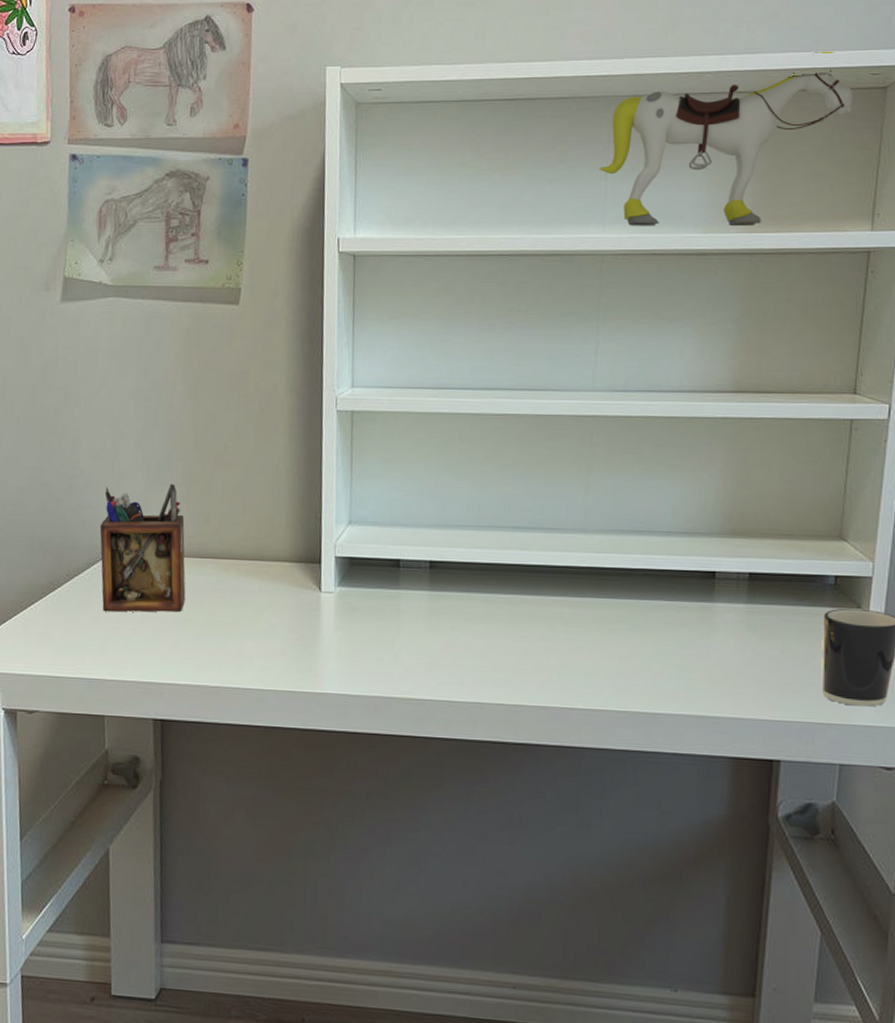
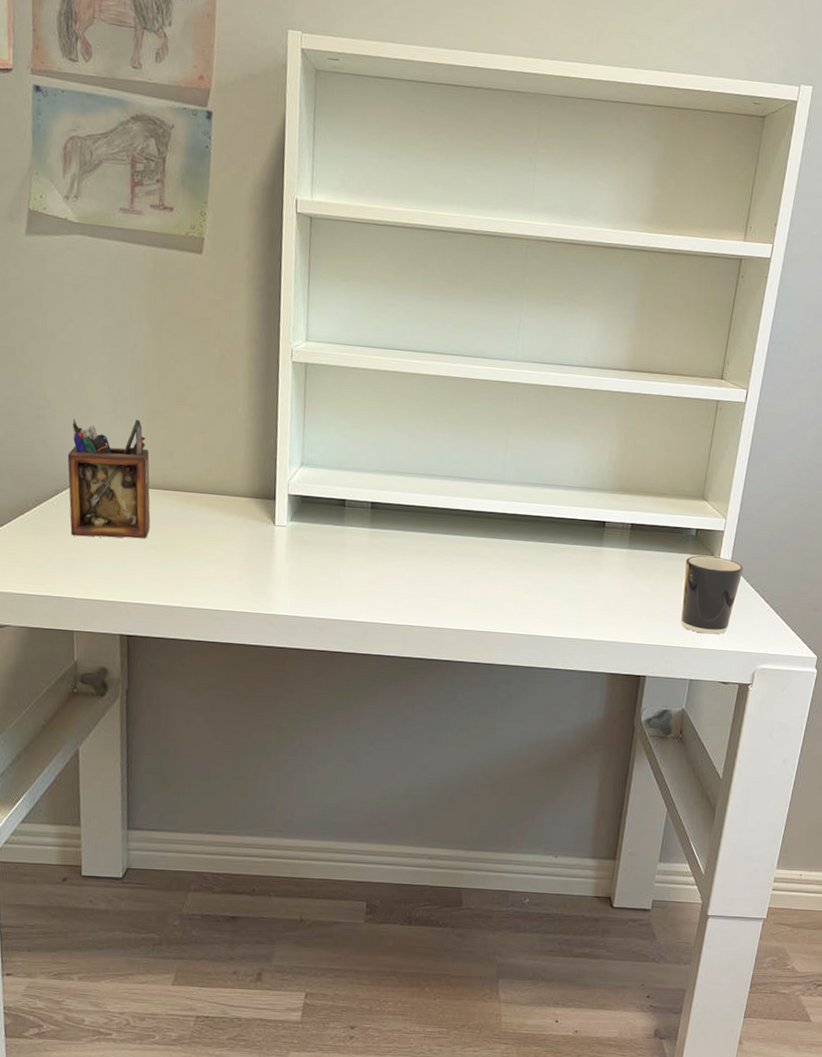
toy horse: present [599,51,852,227] -> none [529,76,738,227]

